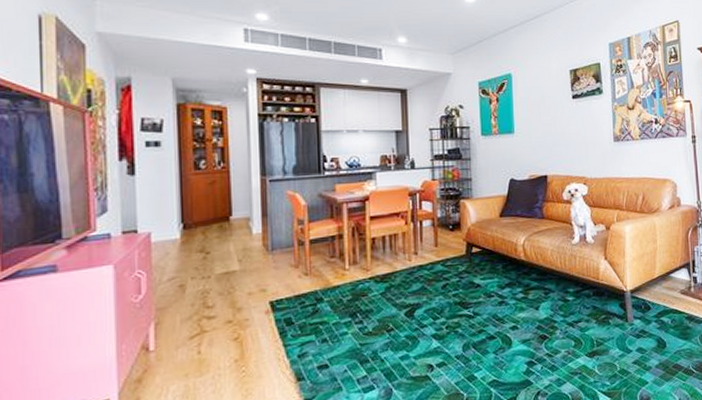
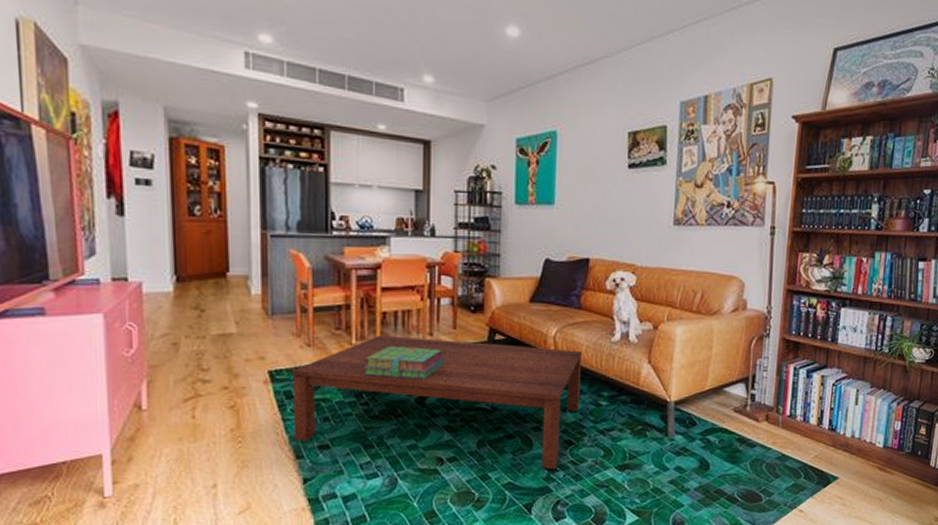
coffee table: none [292,254,549,364] -> present [293,335,583,469]
stack of books: none [357,265,428,297] -> present [363,346,444,380]

